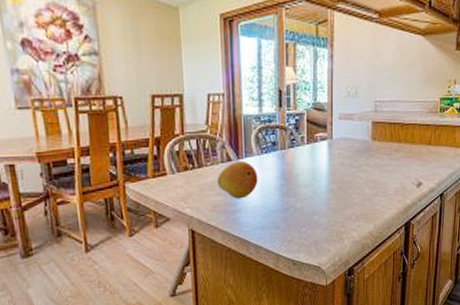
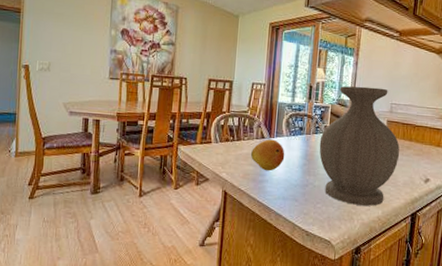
vase: none [297,84,389,223] -> present [319,86,400,206]

